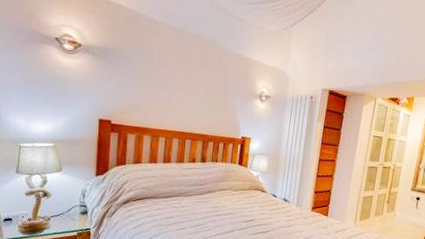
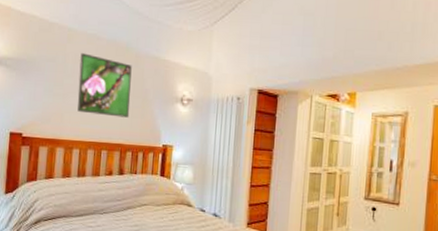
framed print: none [163,46,216,111] -> present [77,53,132,118]

